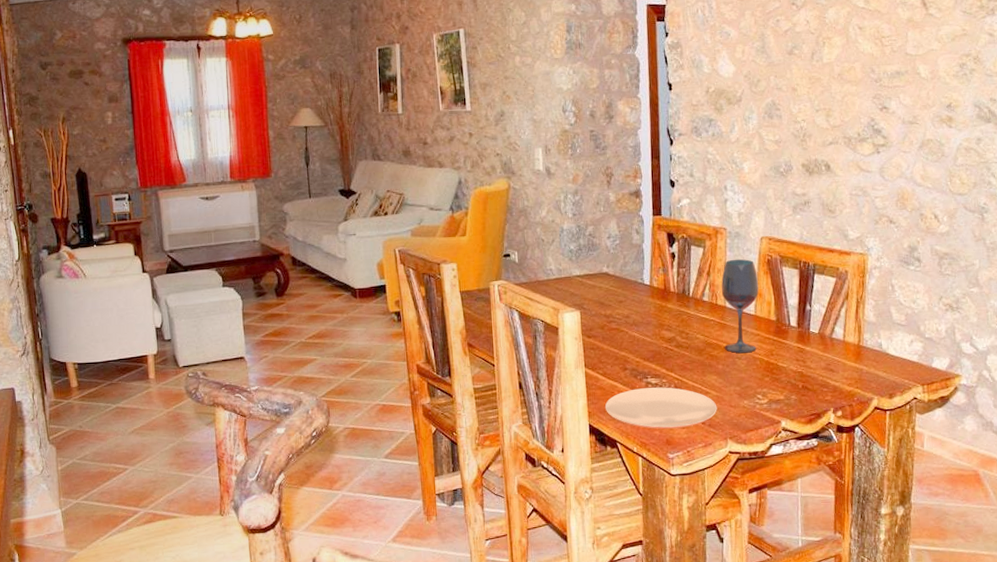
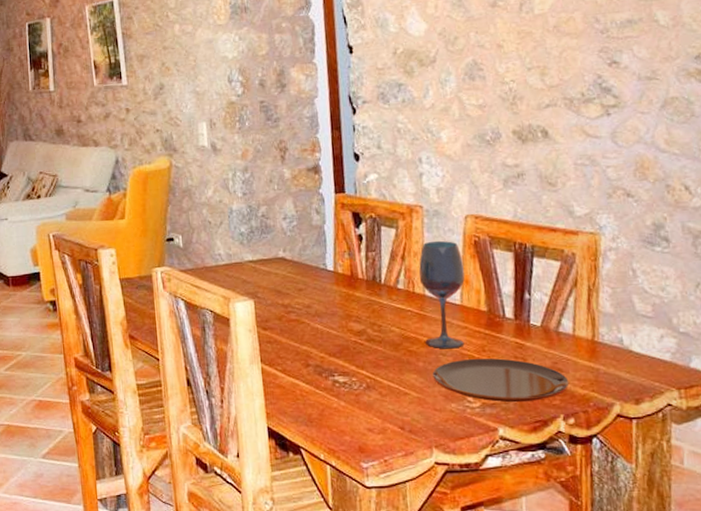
plate: present [604,387,717,430] -> none [285,386,419,435]
plate: none [729,361,839,399] -> present [432,358,570,403]

